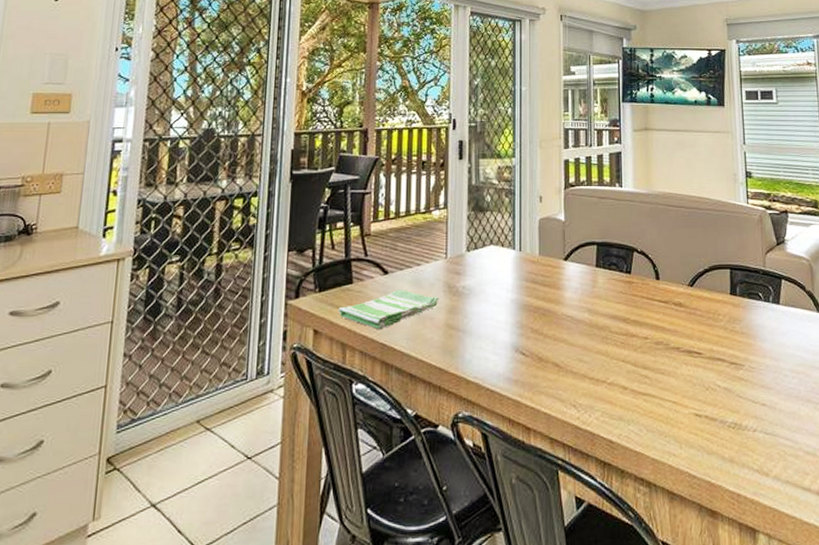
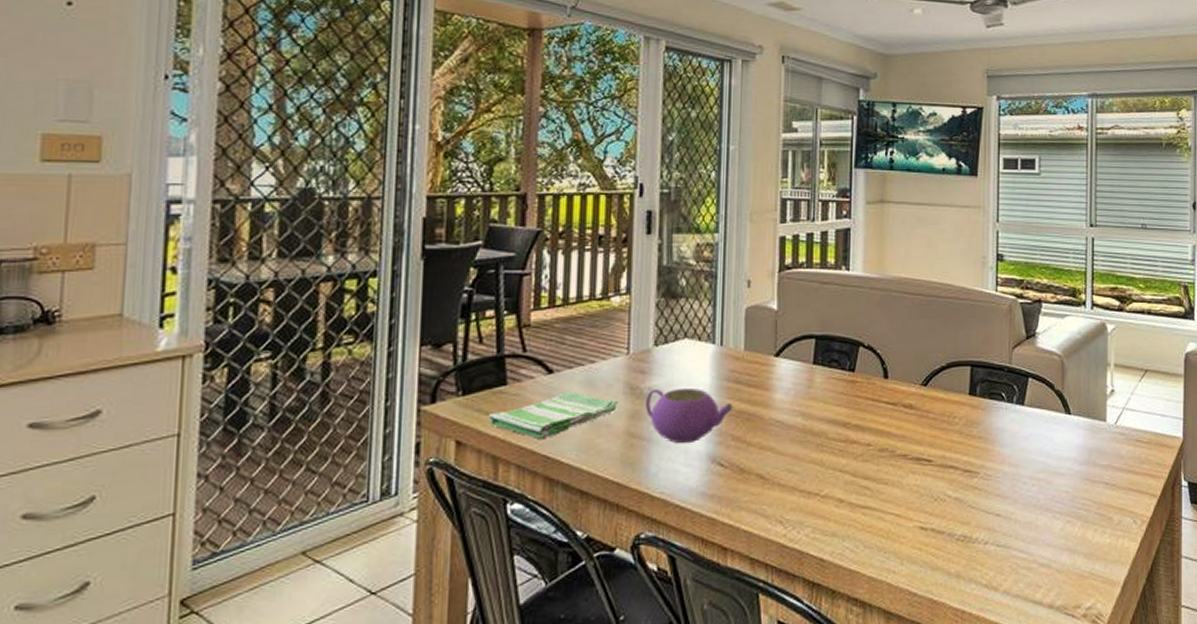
teapot: none [461,288,532,335] -> present [646,389,734,444]

